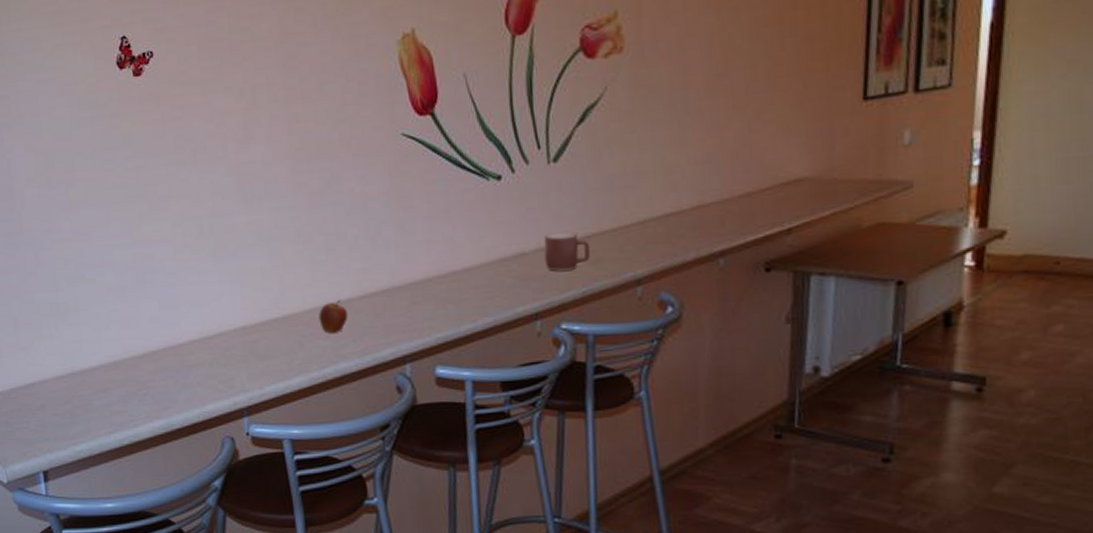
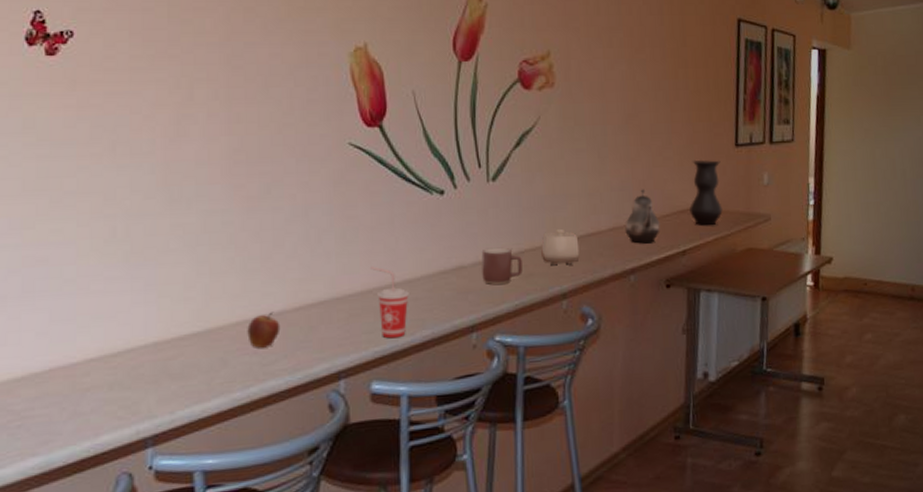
beverage cup: none [429,255,469,326] -> present [370,266,409,339]
sugar bowl: none [610,209,657,250] -> present [541,228,580,266]
teapot: none [712,160,758,223] -> present [625,189,660,244]
vase: none [797,118,844,199] -> present [689,159,723,225]

